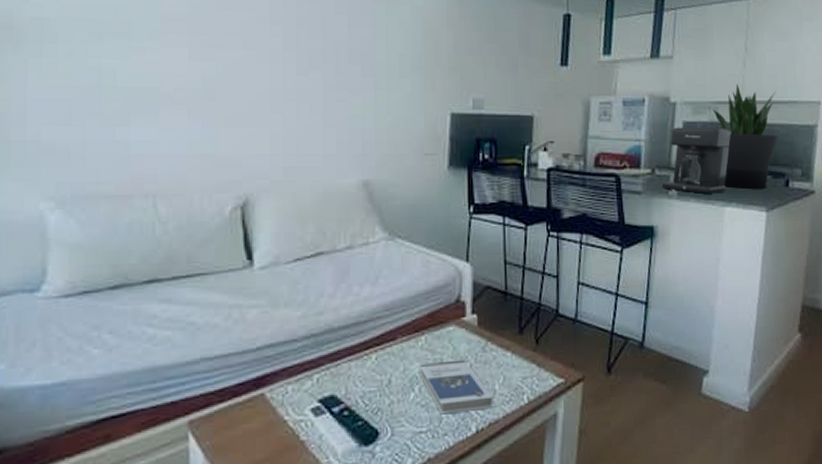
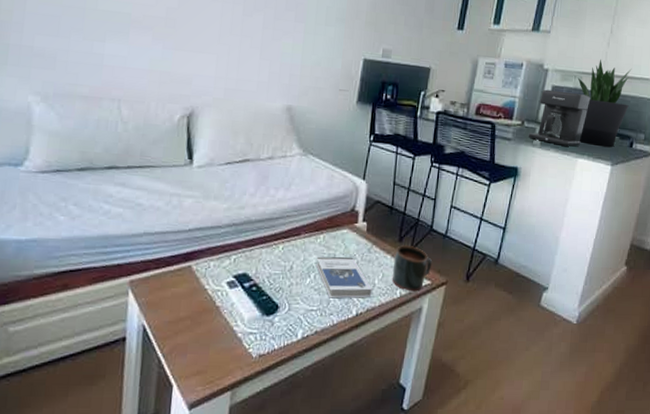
mug: none [515,337,564,395] -> present [392,245,433,292]

